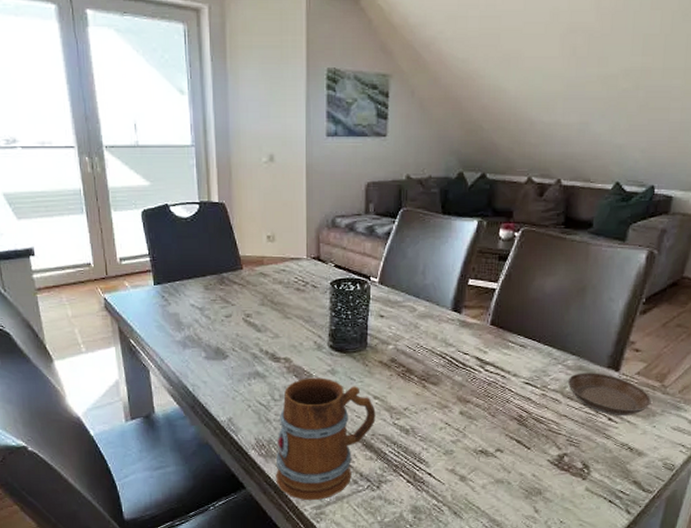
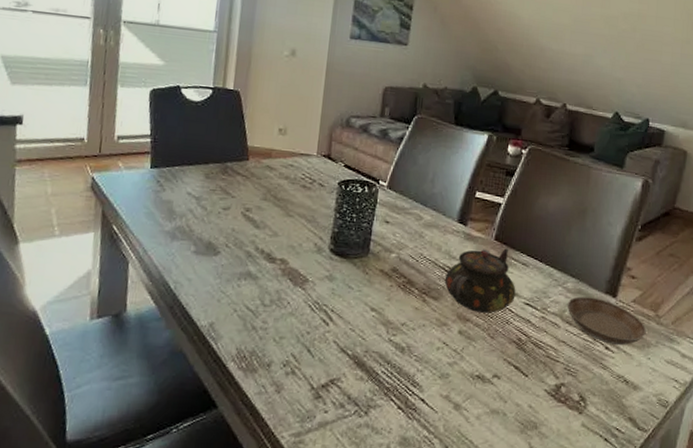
mug: present [276,377,376,500] -> none [253,282,372,425]
teapot: none [442,332,515,394] -> present [444,248,516,313]

